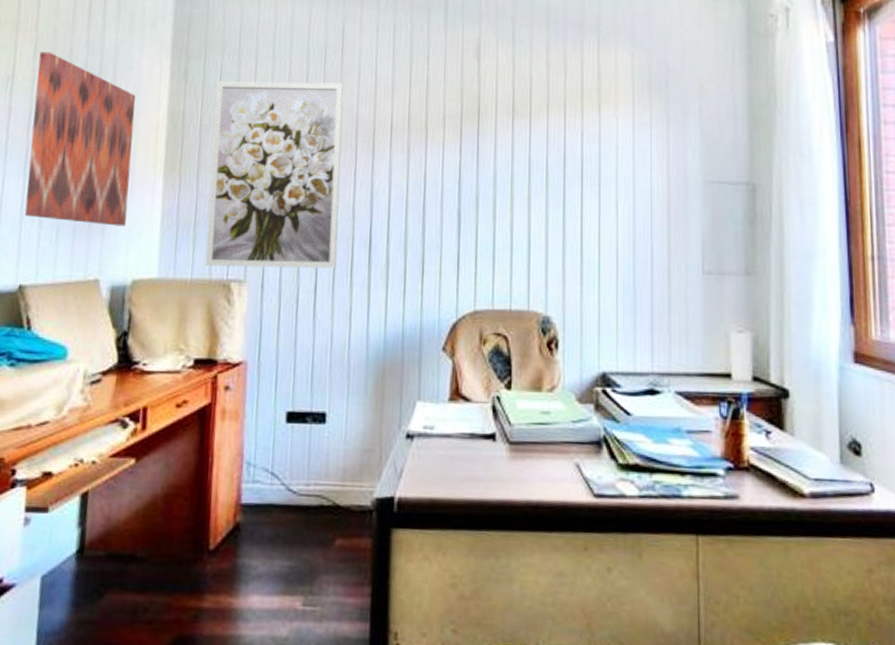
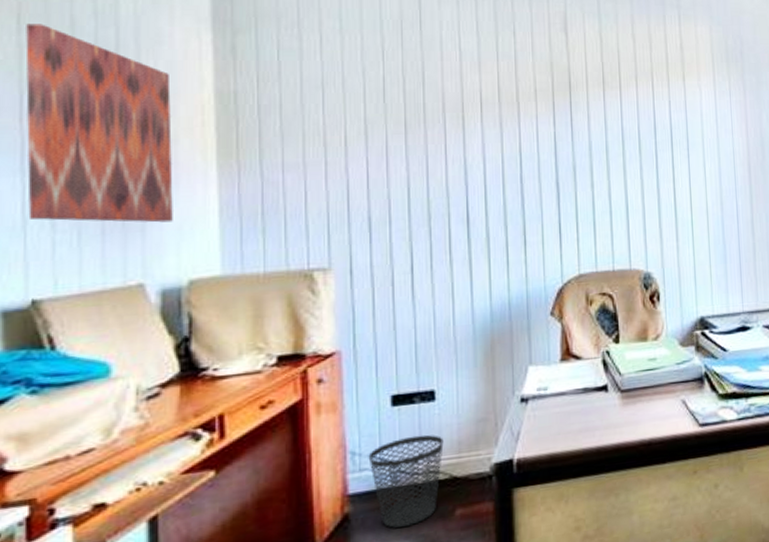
wall art: present [205,81,344,269] -> none [274,57,433,257]
wastebasket: none [261,455,330,547] -> present [368,434,444,528]

